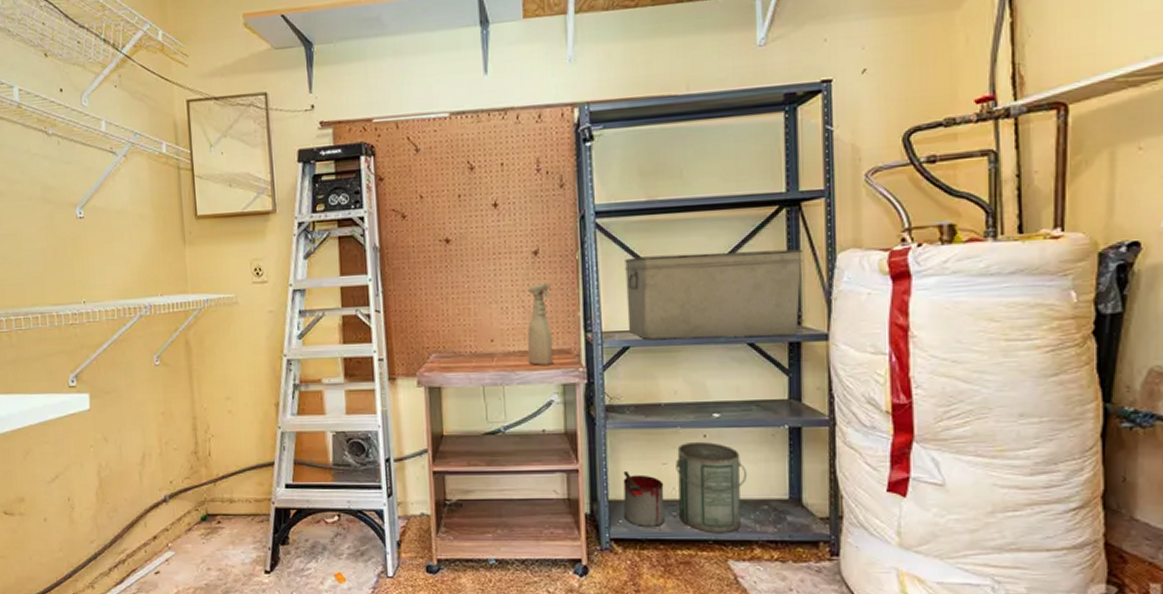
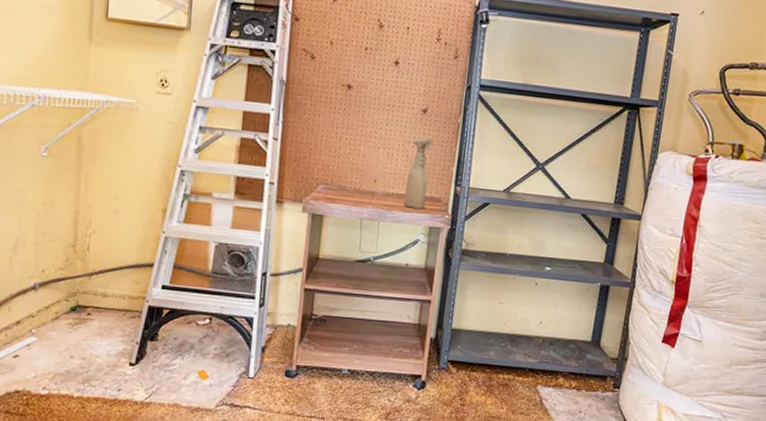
paint can: present [623,470,665,528] -> none [461,305,498,355]
storage bin: present [625,249,803,339] -> none [490,129,634,212]
paint can: present [676,442,748,534] -> none [506,288,564,364]

